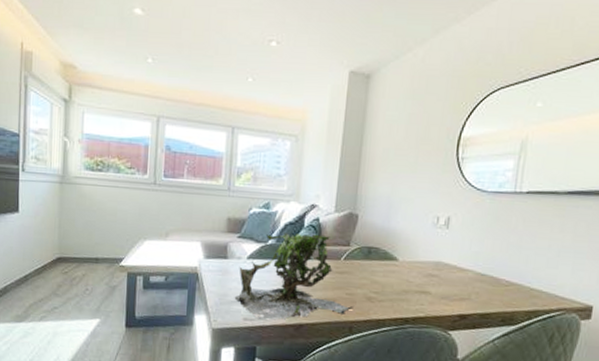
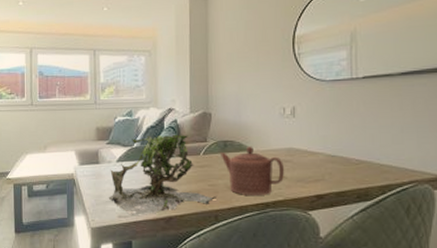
teapot: none [362,255,430,310] -> present [219,146,284,195]

